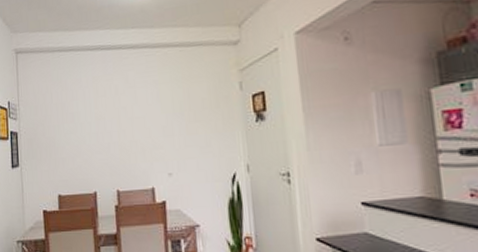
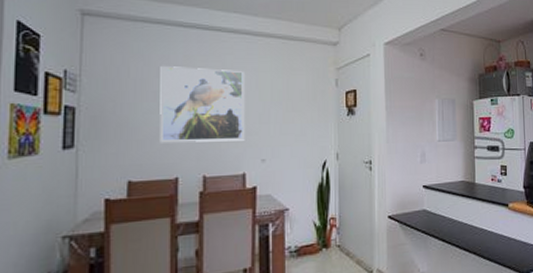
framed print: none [75,85,151,160] -> present [160,66,245,143]

